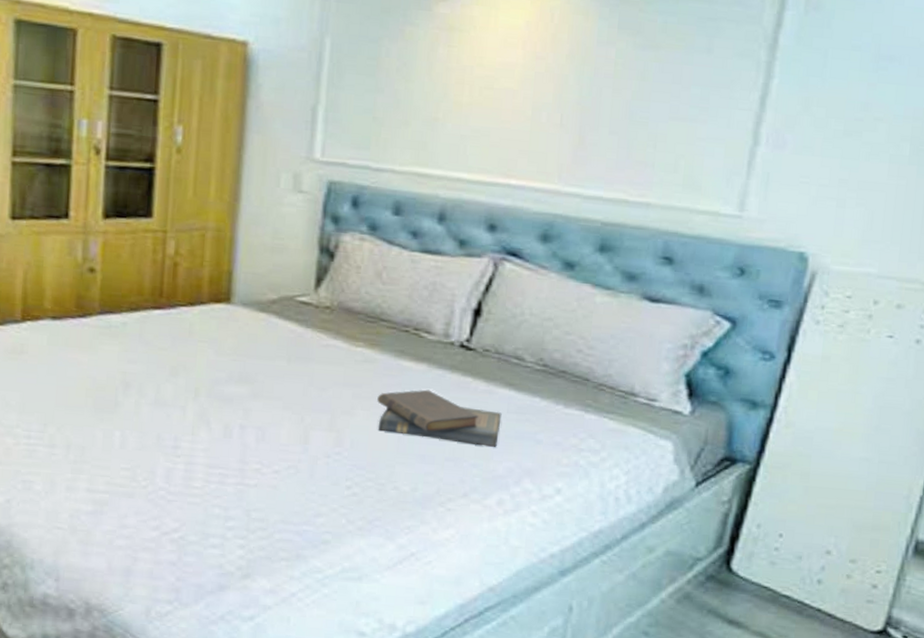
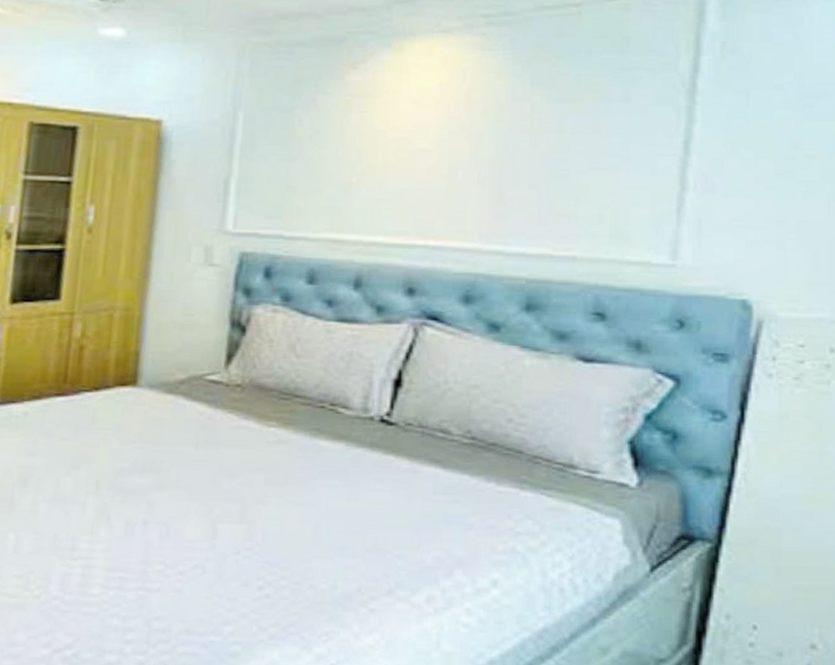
diary: present [377,389,502,447] -> none [291,471,428,534]

